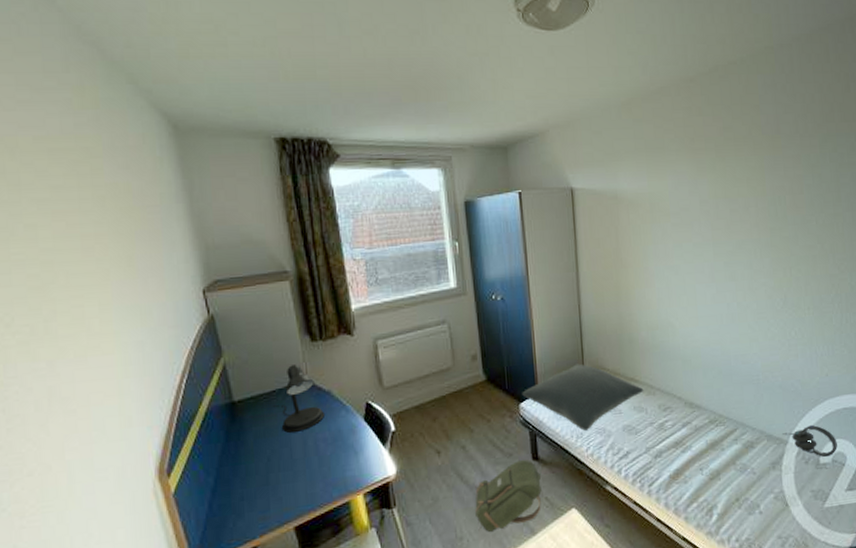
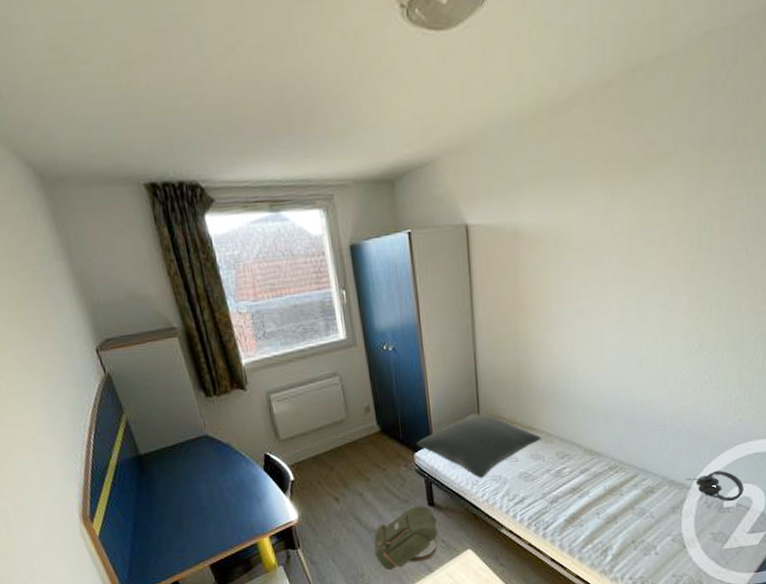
desk lamp: present [273,363,324,433] -> none [177,418,226,483]

